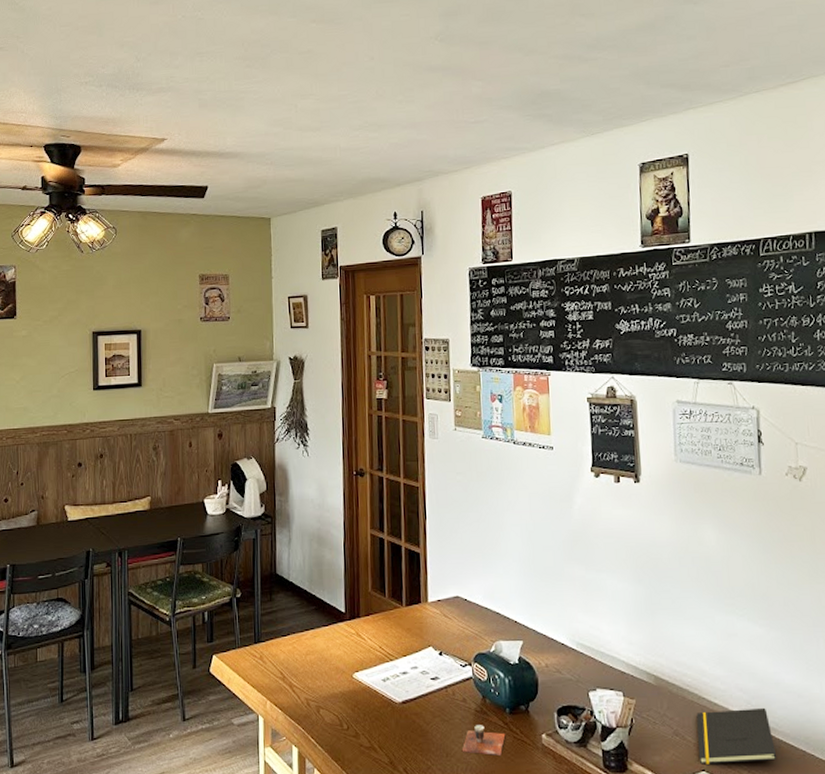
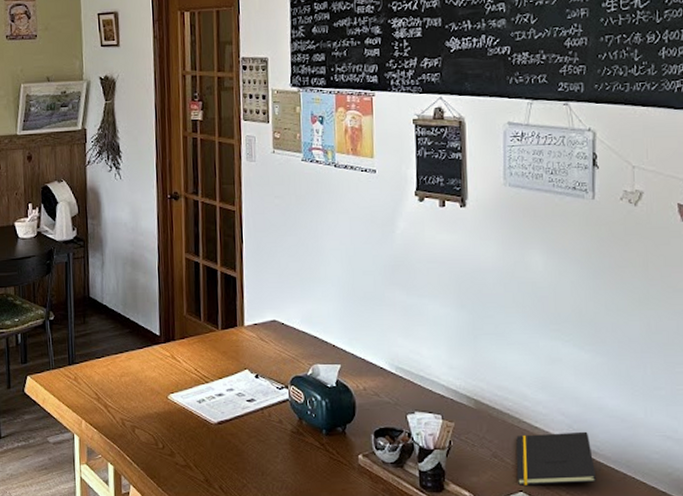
cup: present [461,725,506,755] -> none [277,445,322,475]

